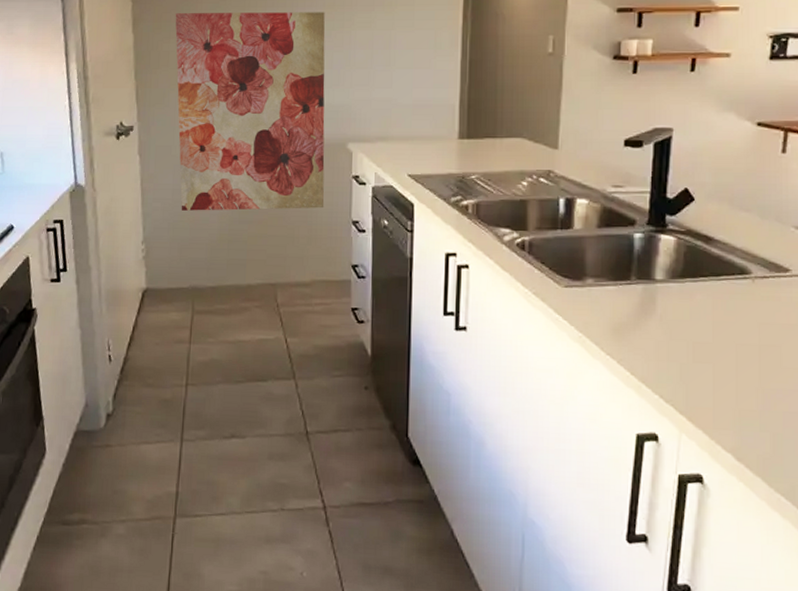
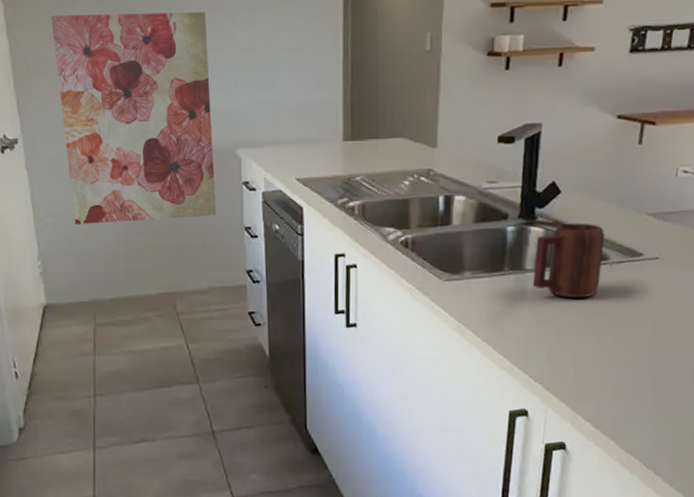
mug: none [663,232,745,314] -> present [532,223,604,299]

